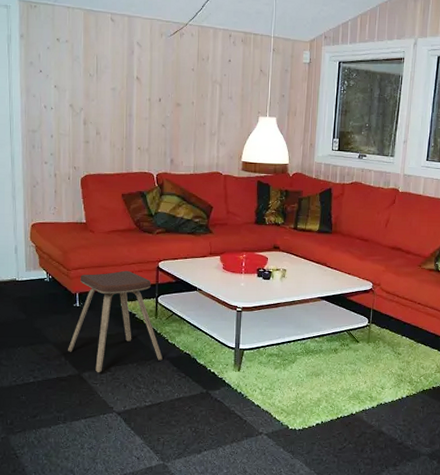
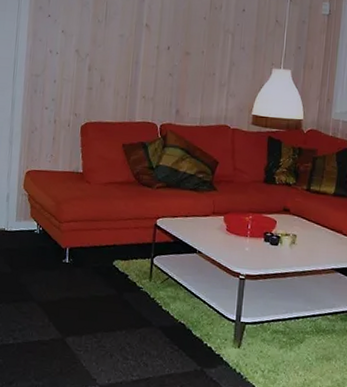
music stool: present [68,270,163,373] -> none [52,226,155,339]

